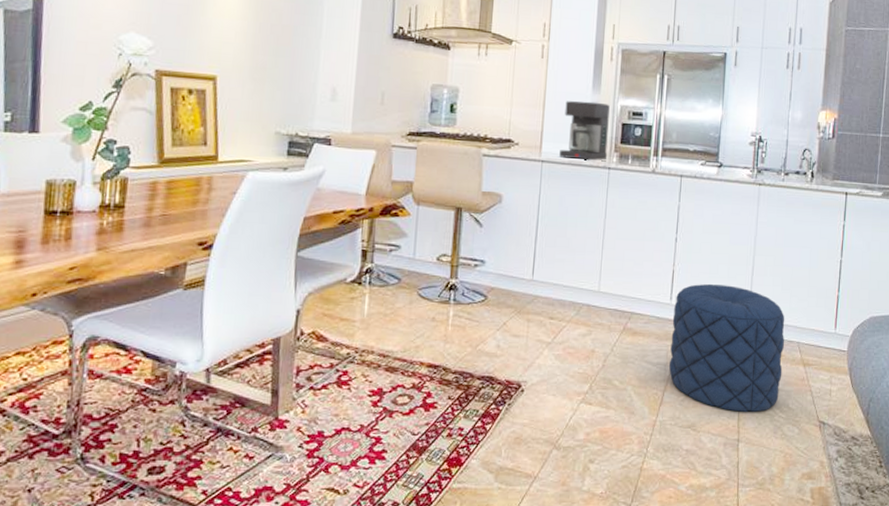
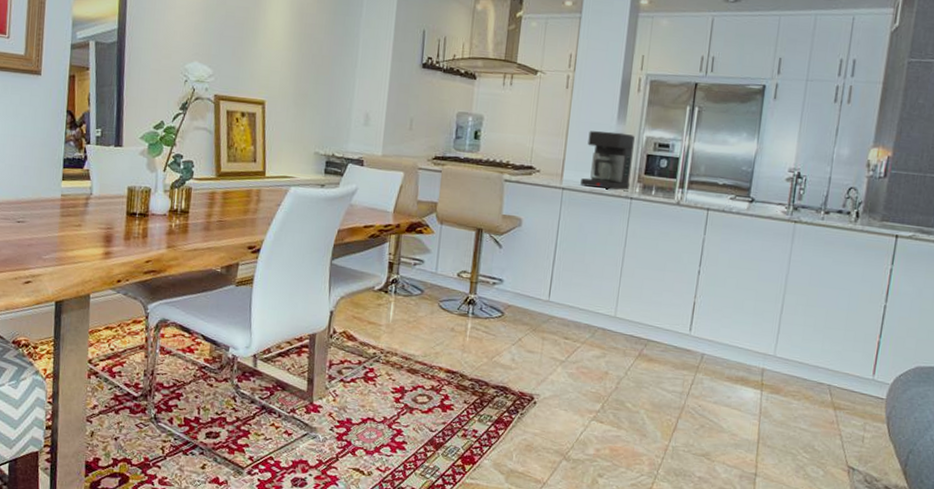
pouf: present [669,283,785,412] -> none [685,317,816,450]

